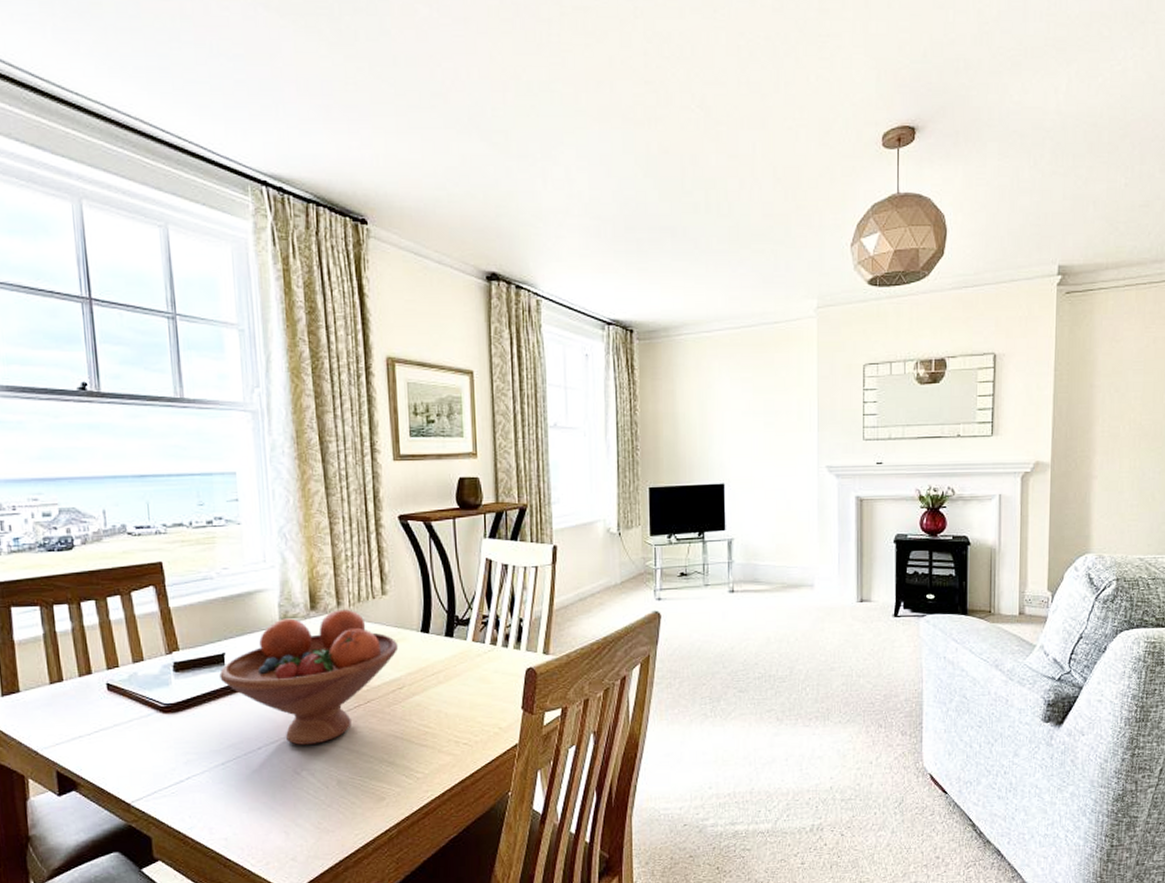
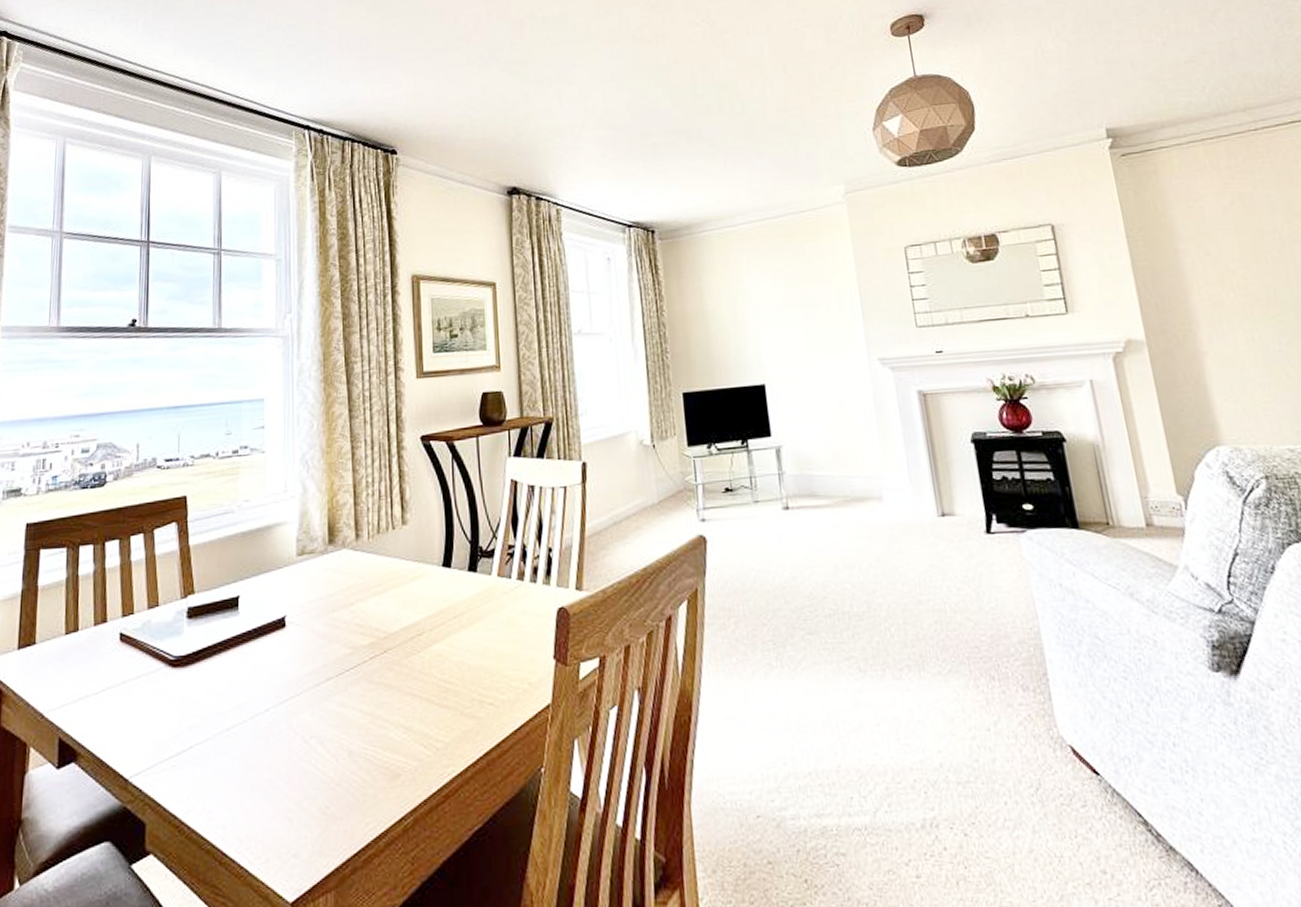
fruit bowl: present [219,609,399,746] -> none [232,542,419,707]

